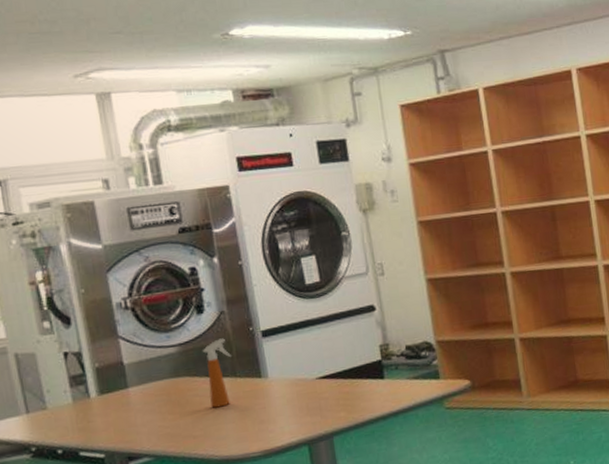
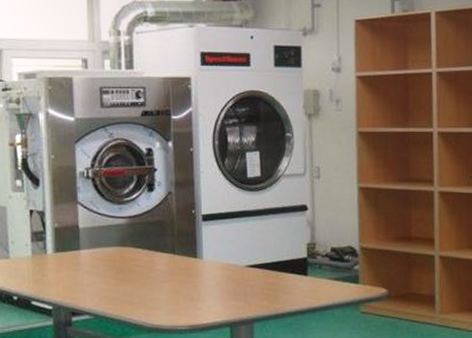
spray bottle: present [202,338,231,408] -> none [147,217,173,280]

